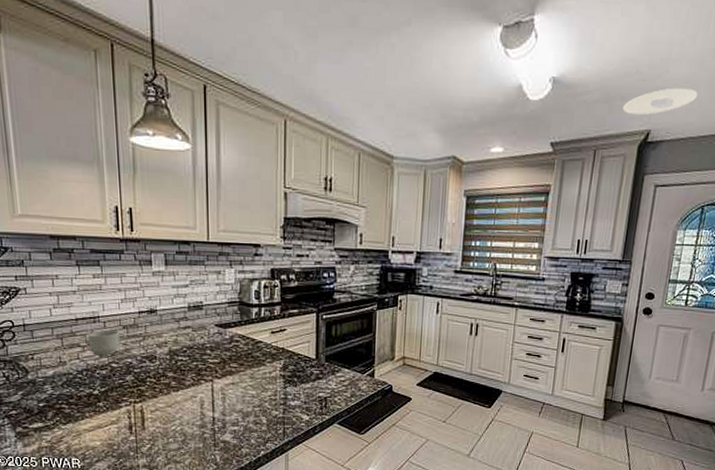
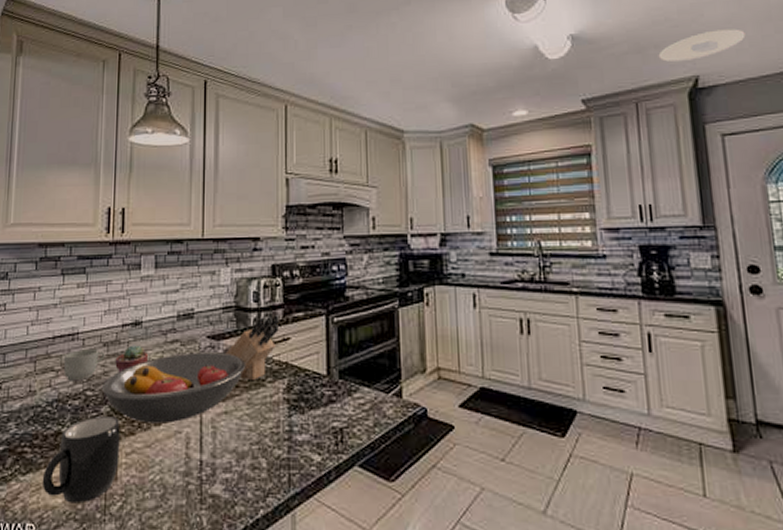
mug: none [81,383,146,445] -> present [42,416,120,504]
fruit bowl: none [124,337,249,390] -> present [101,352,246,424]
potted succulent: none [135,328,165,351] -> present [115,345,149,373]
knife block: none [231,309,278,360] -> present [225,313,280,380]

